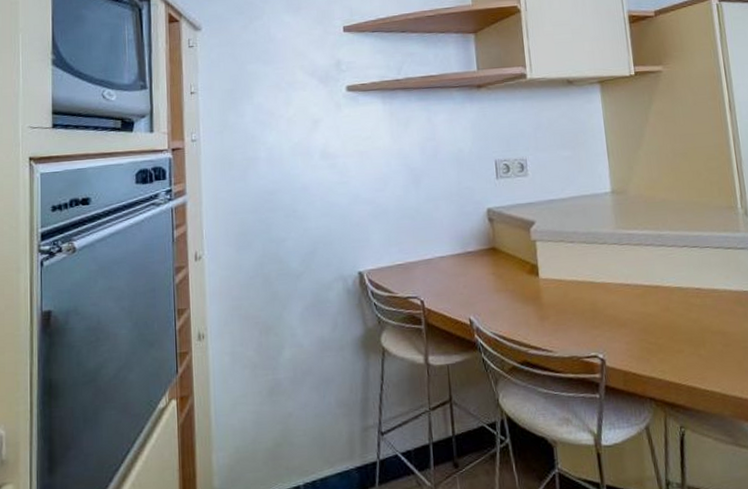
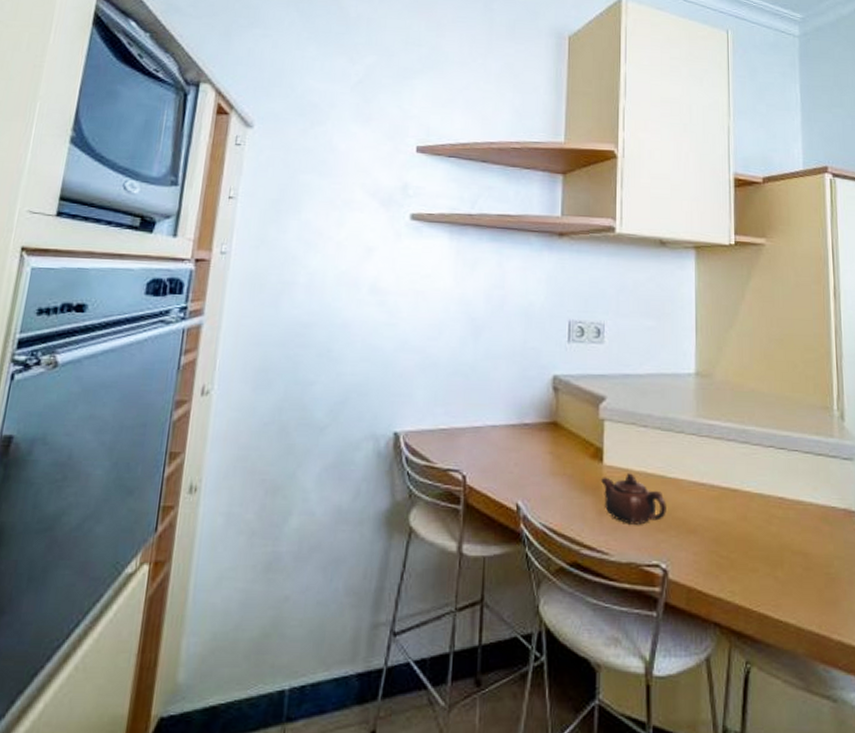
teapot: none [539,283,599,325] -> present [601,473,666,525]

